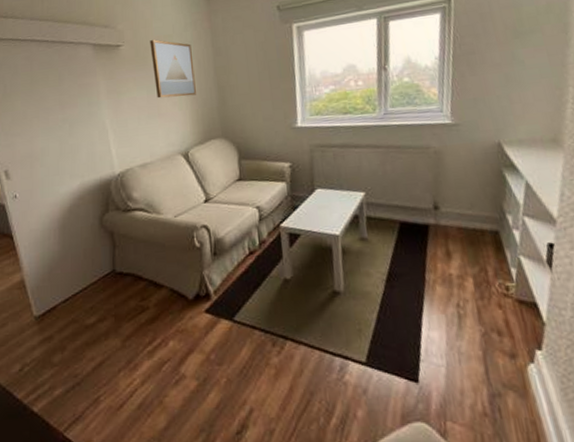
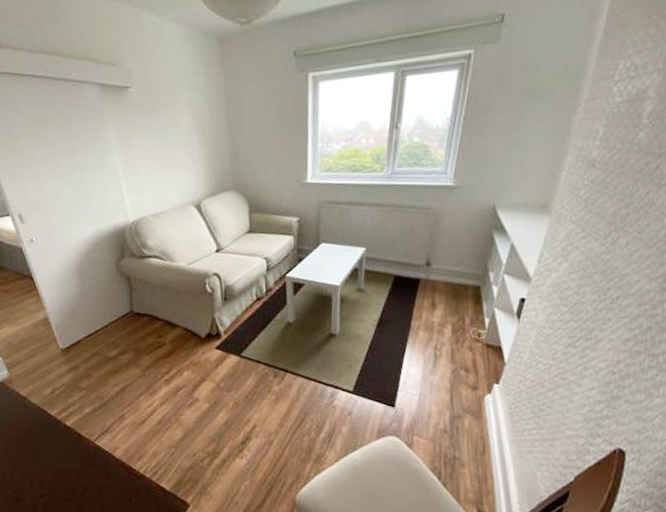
wall art: present [150,39,196,99] -> none [160,82,208,147]

